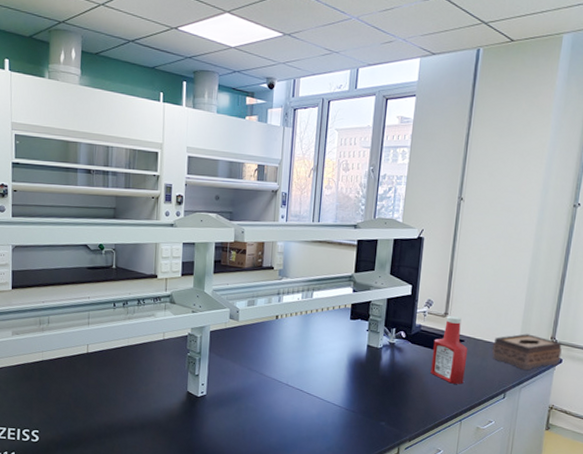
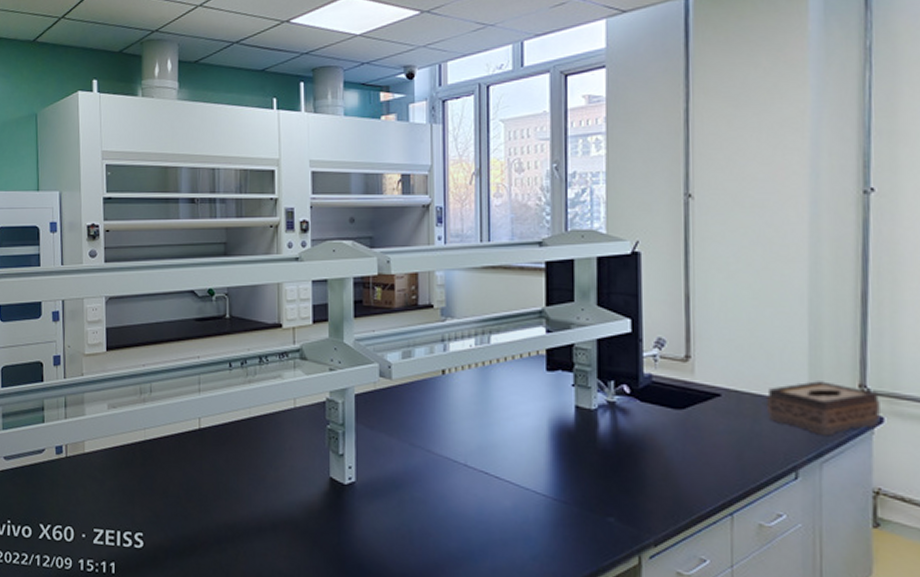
ketchup bottle: present [430,316,468,384] -> none [674,360,729,459]

